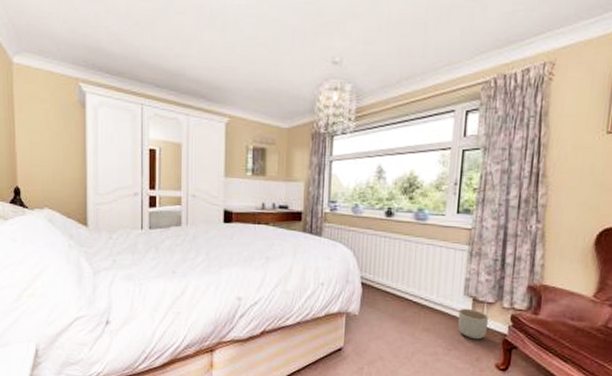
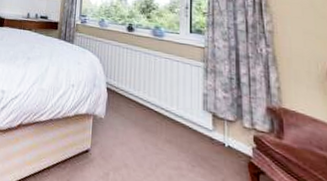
planter: present [457,308,489,340] -> none [199,123,231,159]

